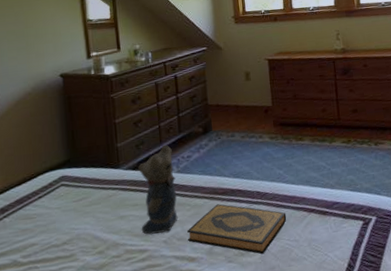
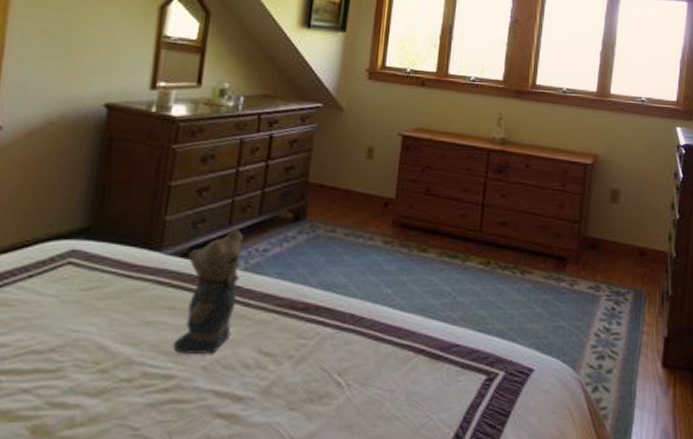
hardback book: present [187,204,287,255] -> none [238,323,385,405]

